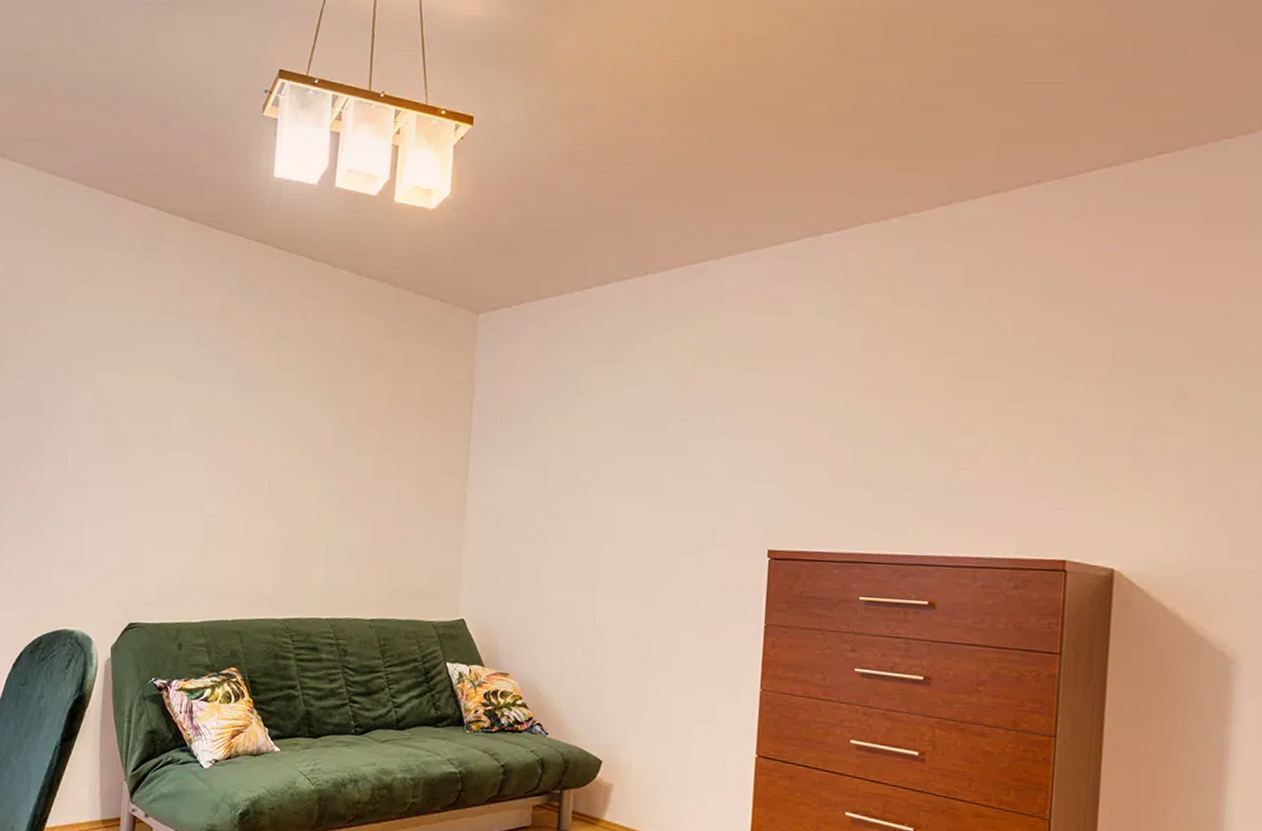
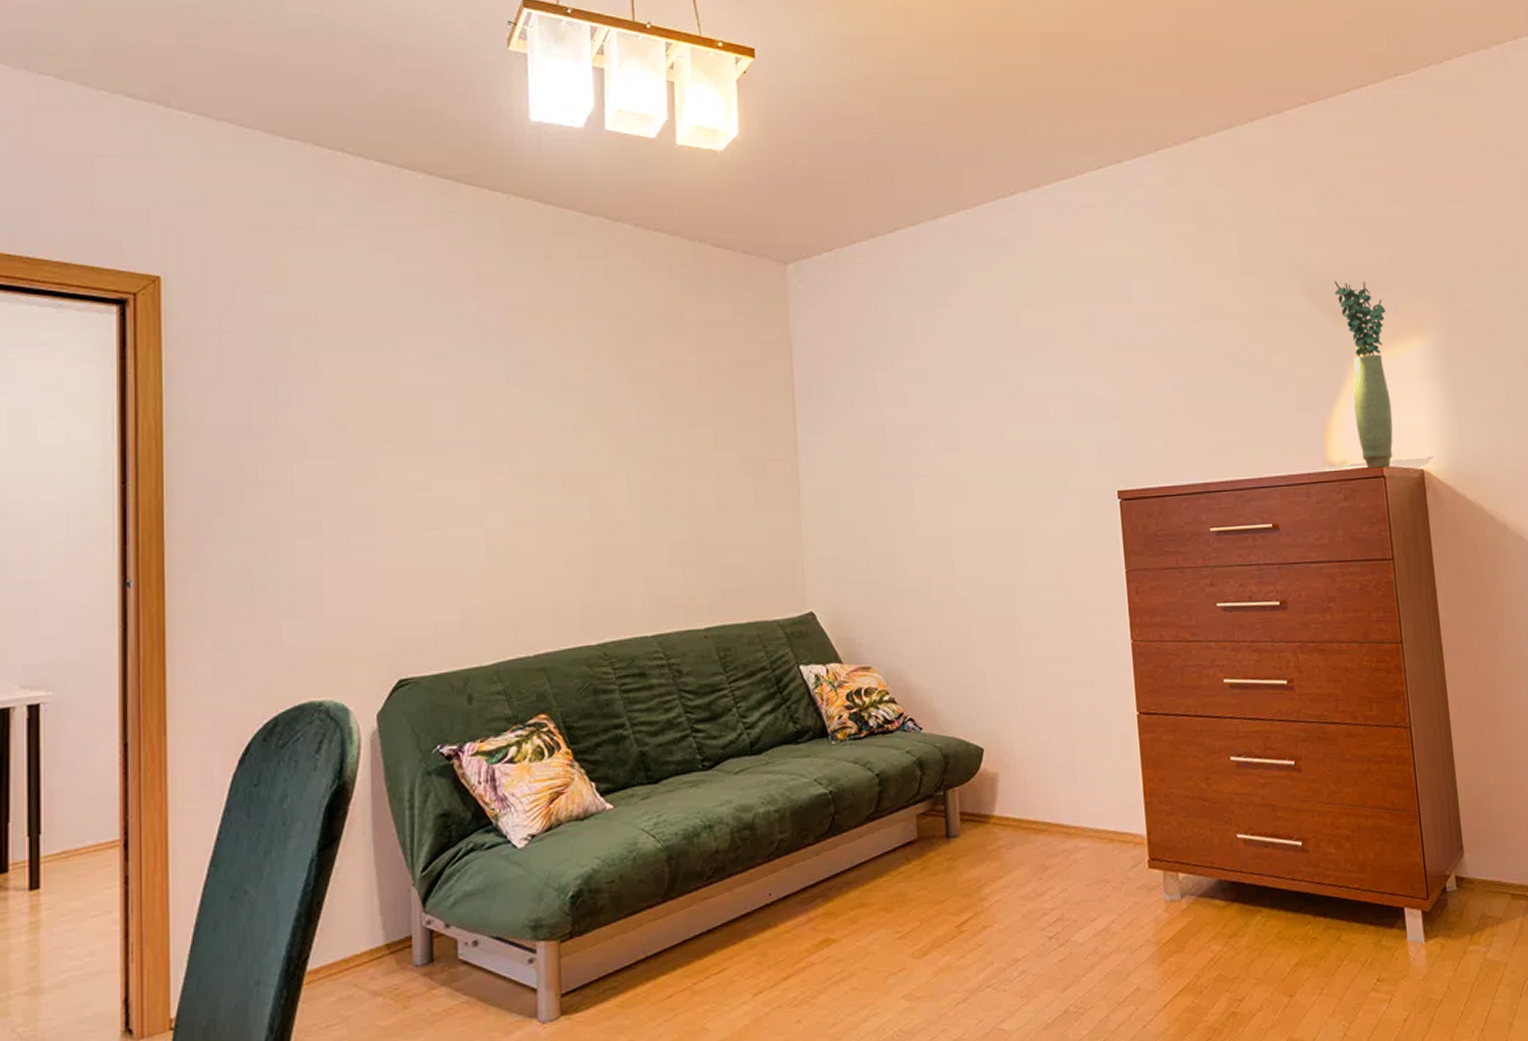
vase: none [1041,367,1099,563] -> present [1334,281,1393,469]

